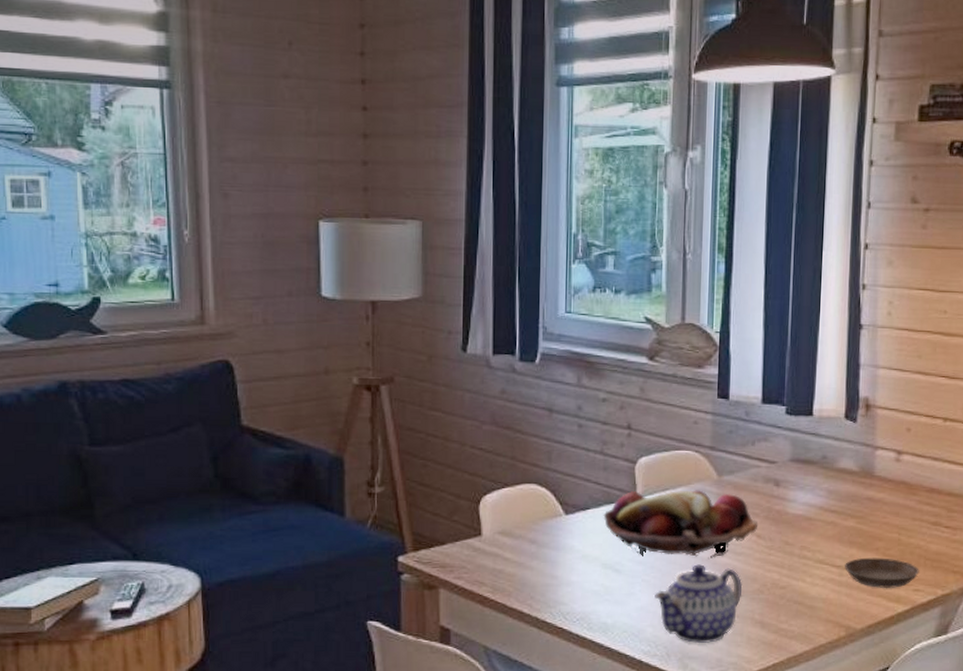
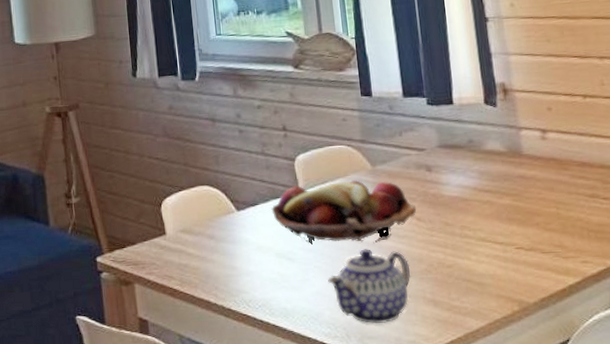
saucer: present [845,557,919,589] -> none [507,232,584,262]

